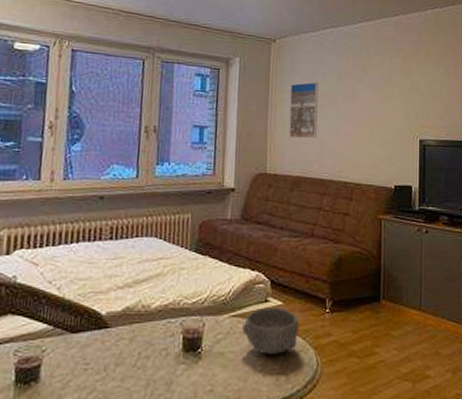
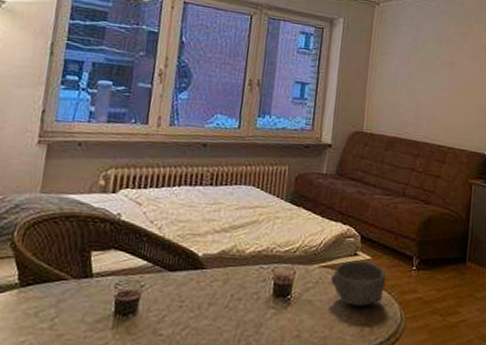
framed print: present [289,82,319,139] -> none [386,46,419,102]

